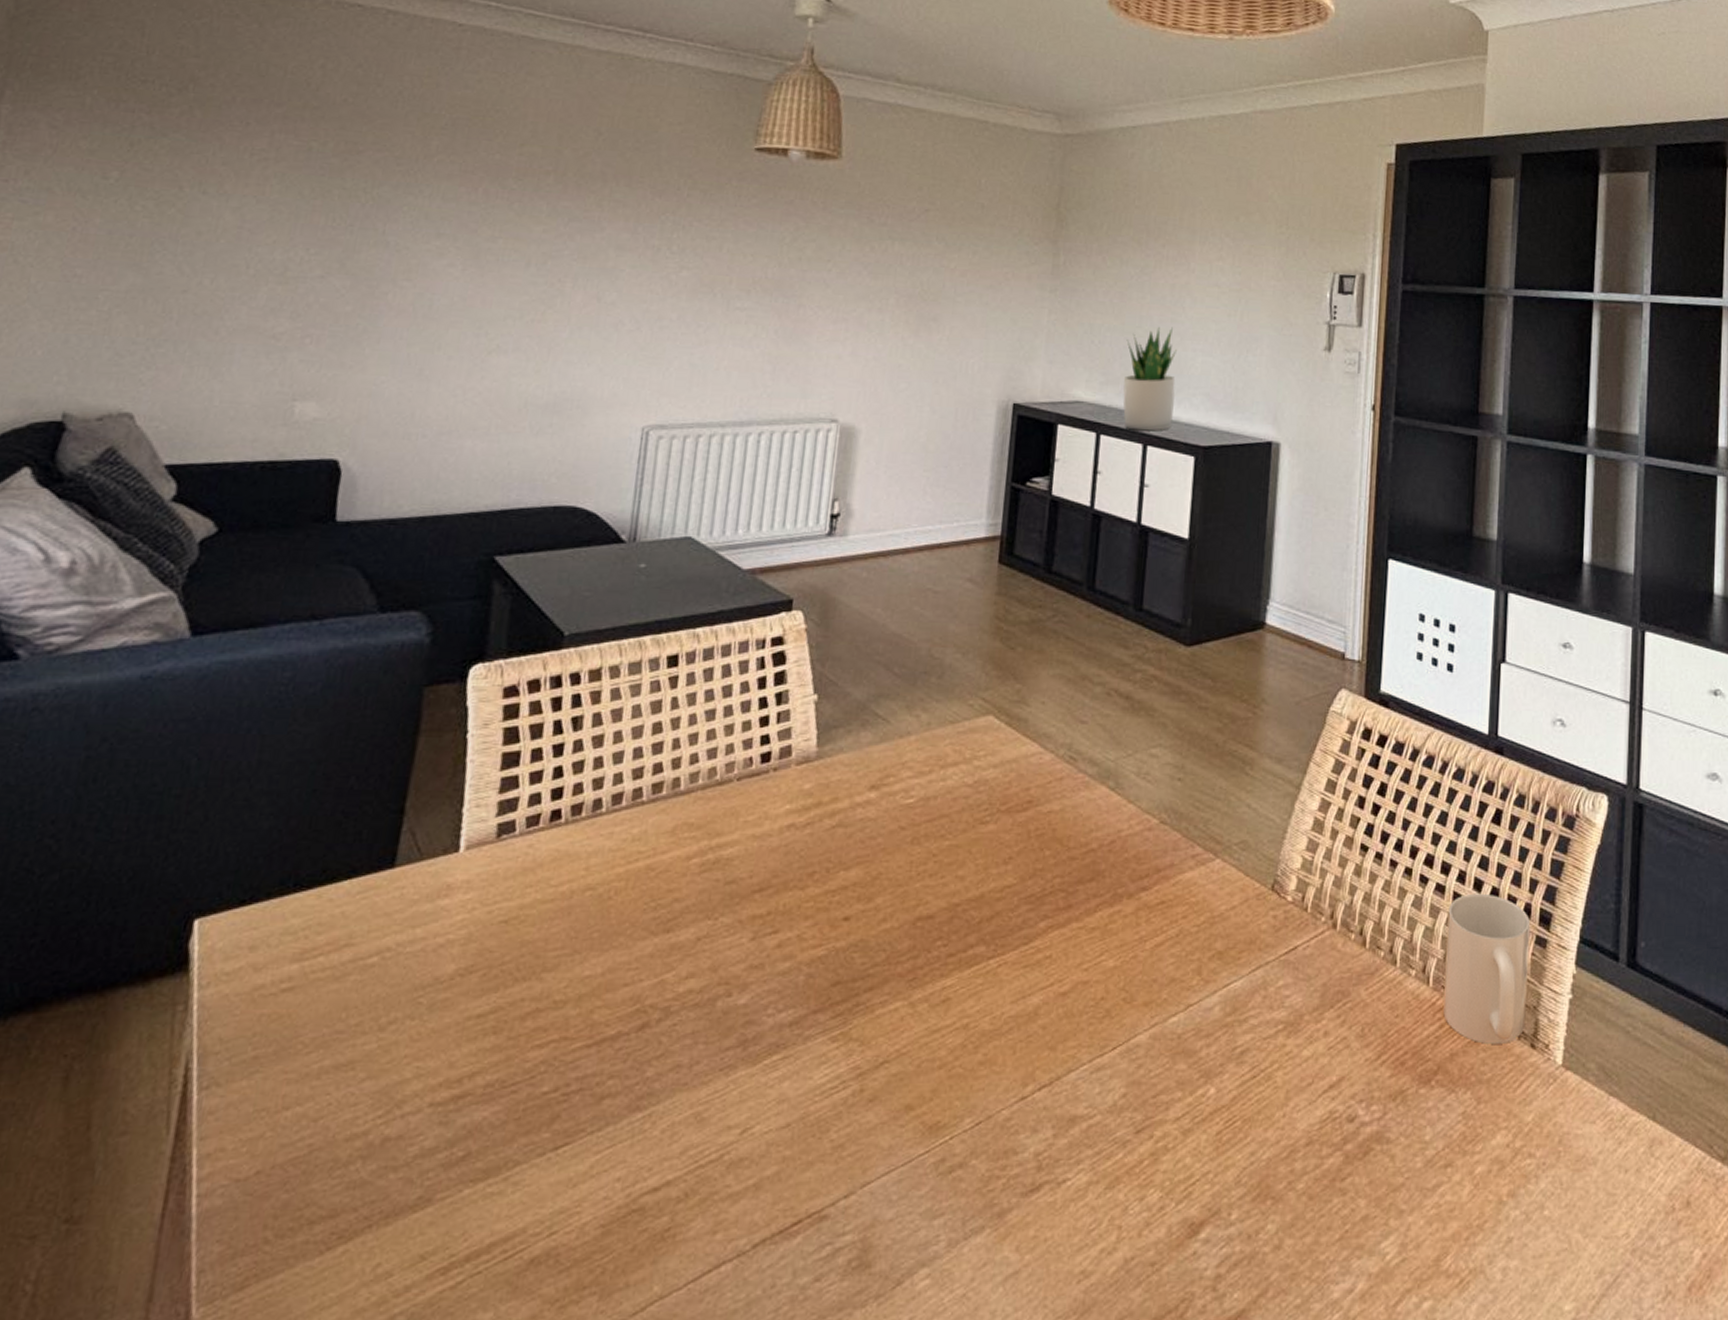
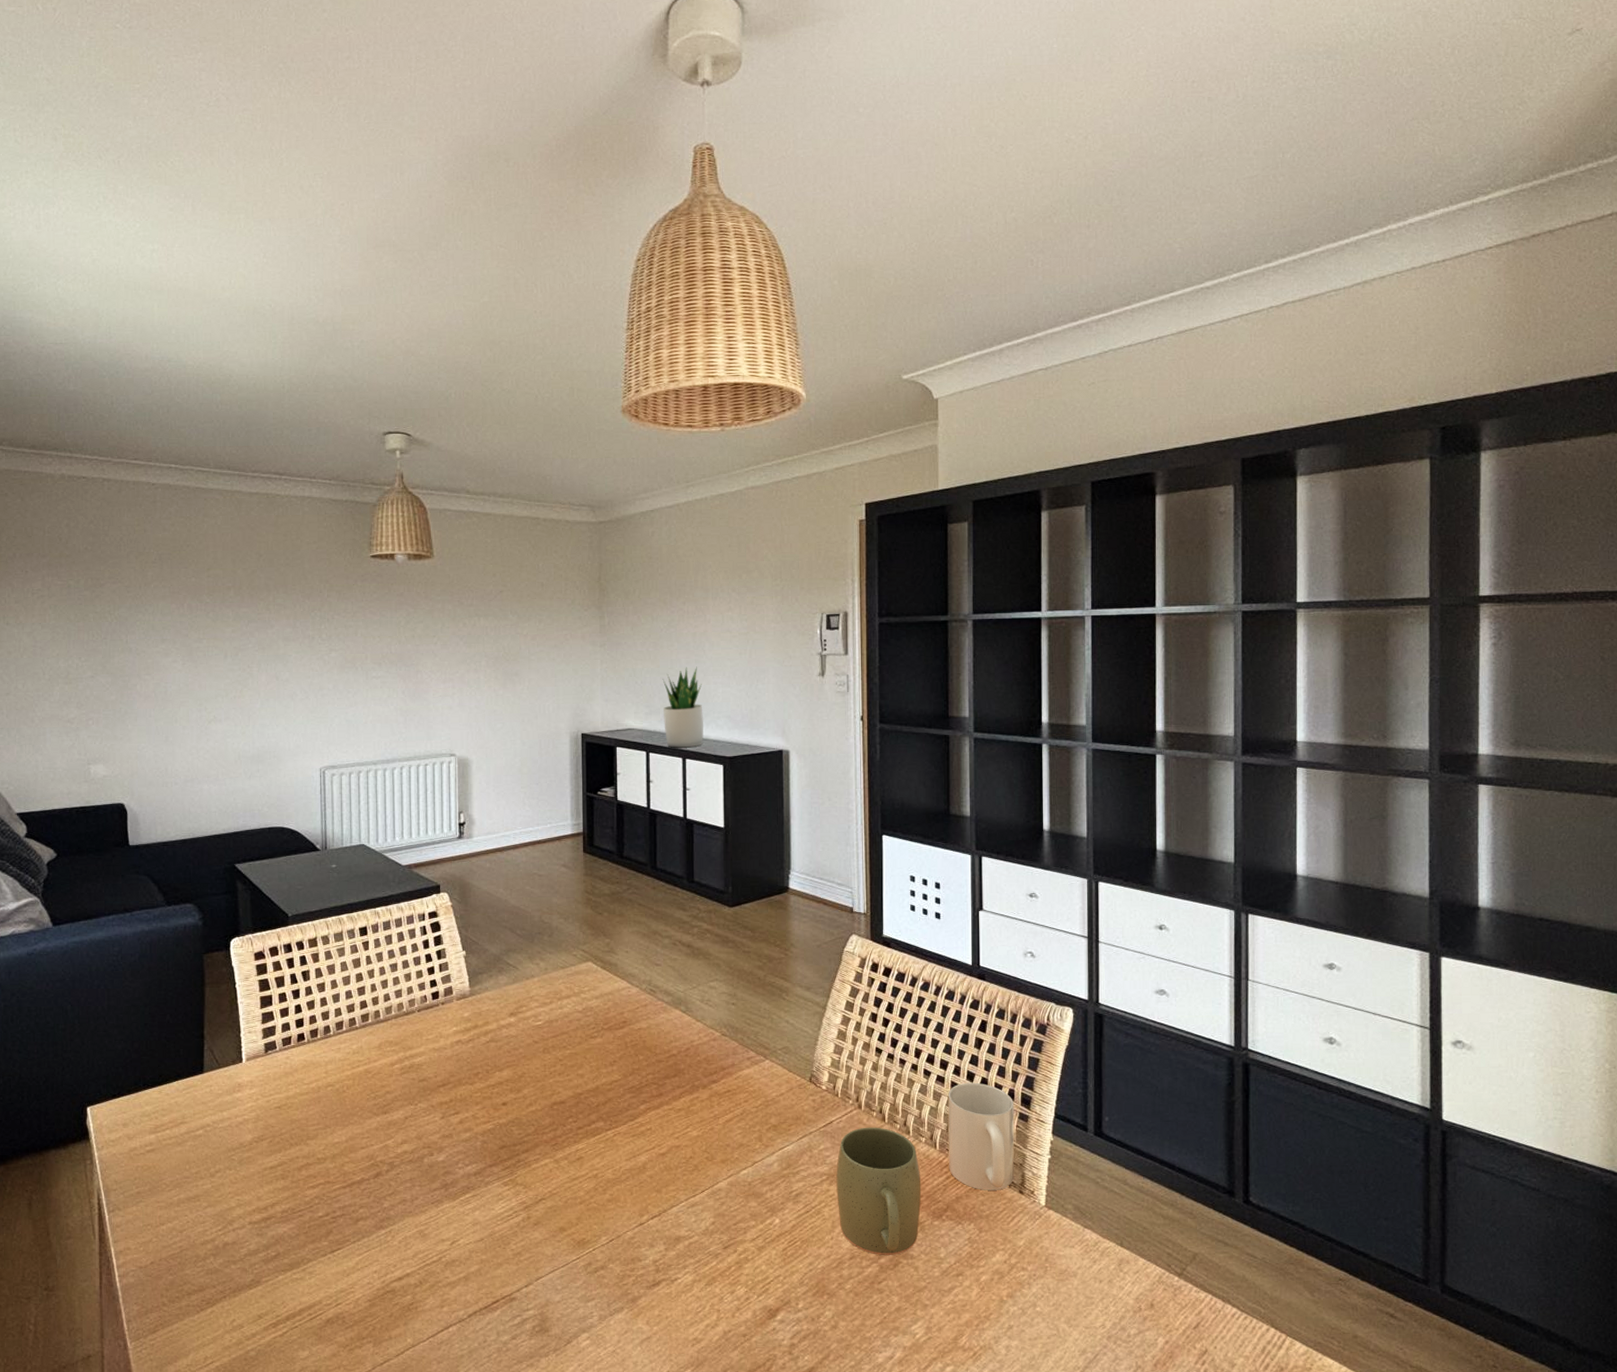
mug: none [1294,955,1407,1140] -> present [836,1127,922,1256]

